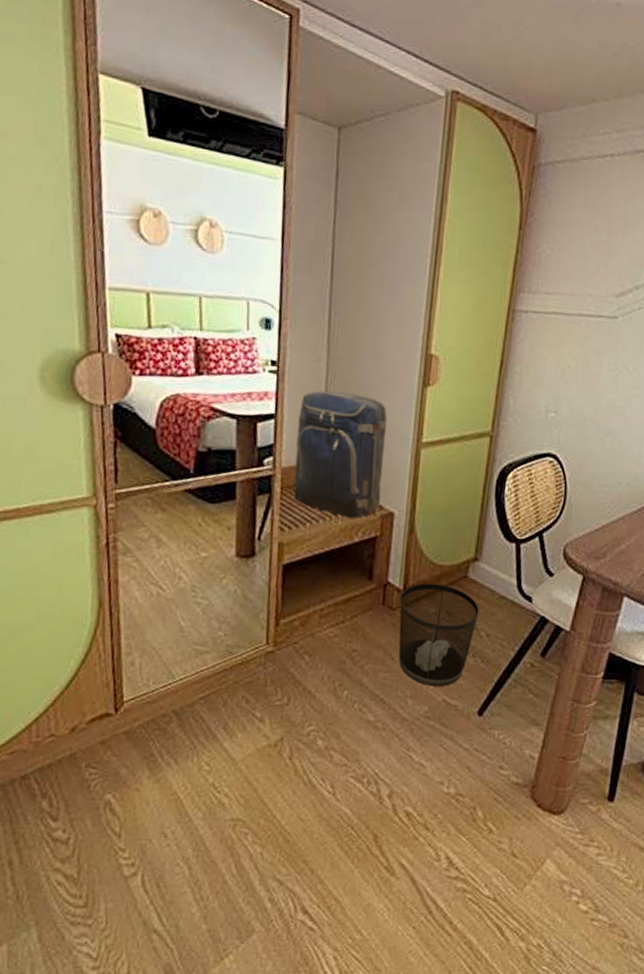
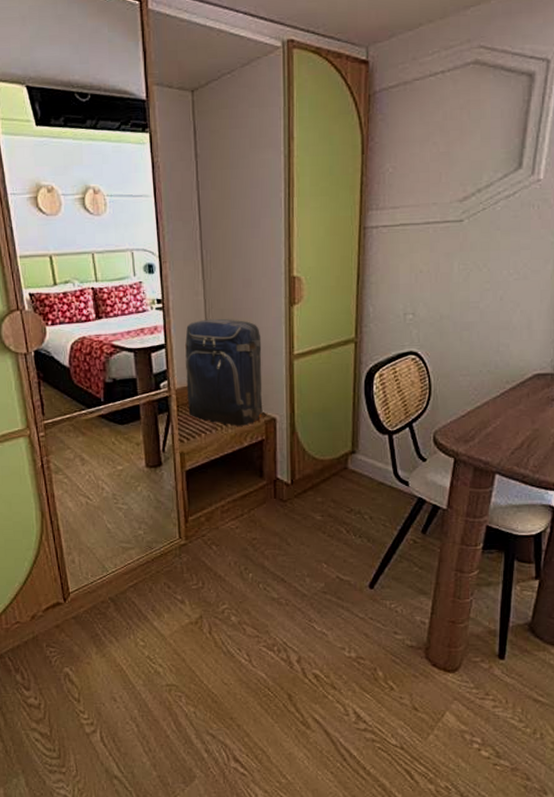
waste bin: present [398,583,479,687] -> none [290,477,361,566]

